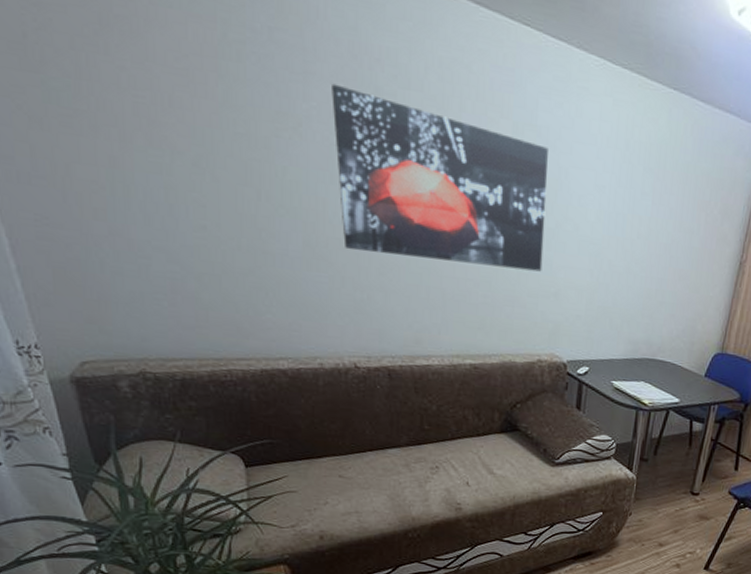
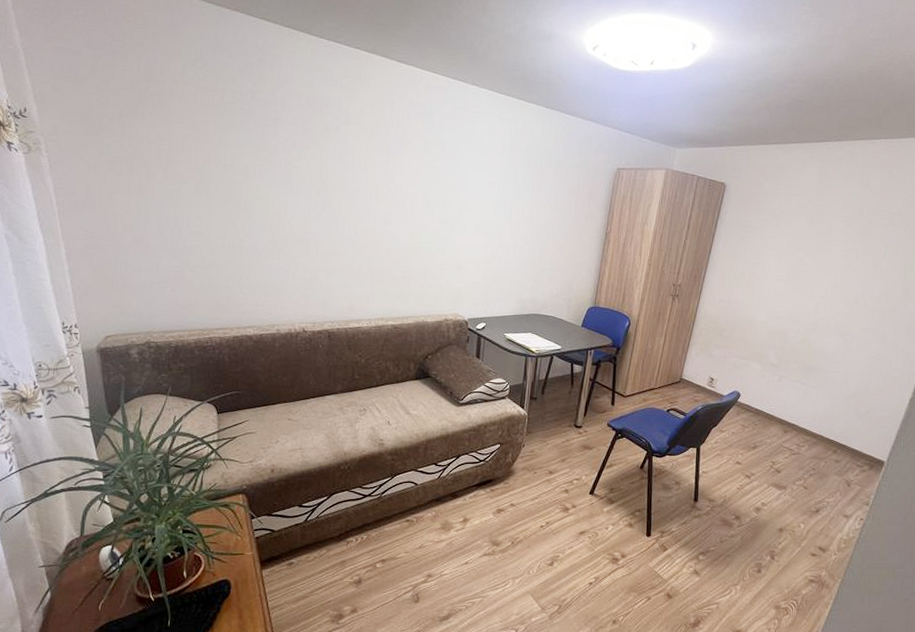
wall art: present [332,83,548,272] -> none [293,125,451,250]

